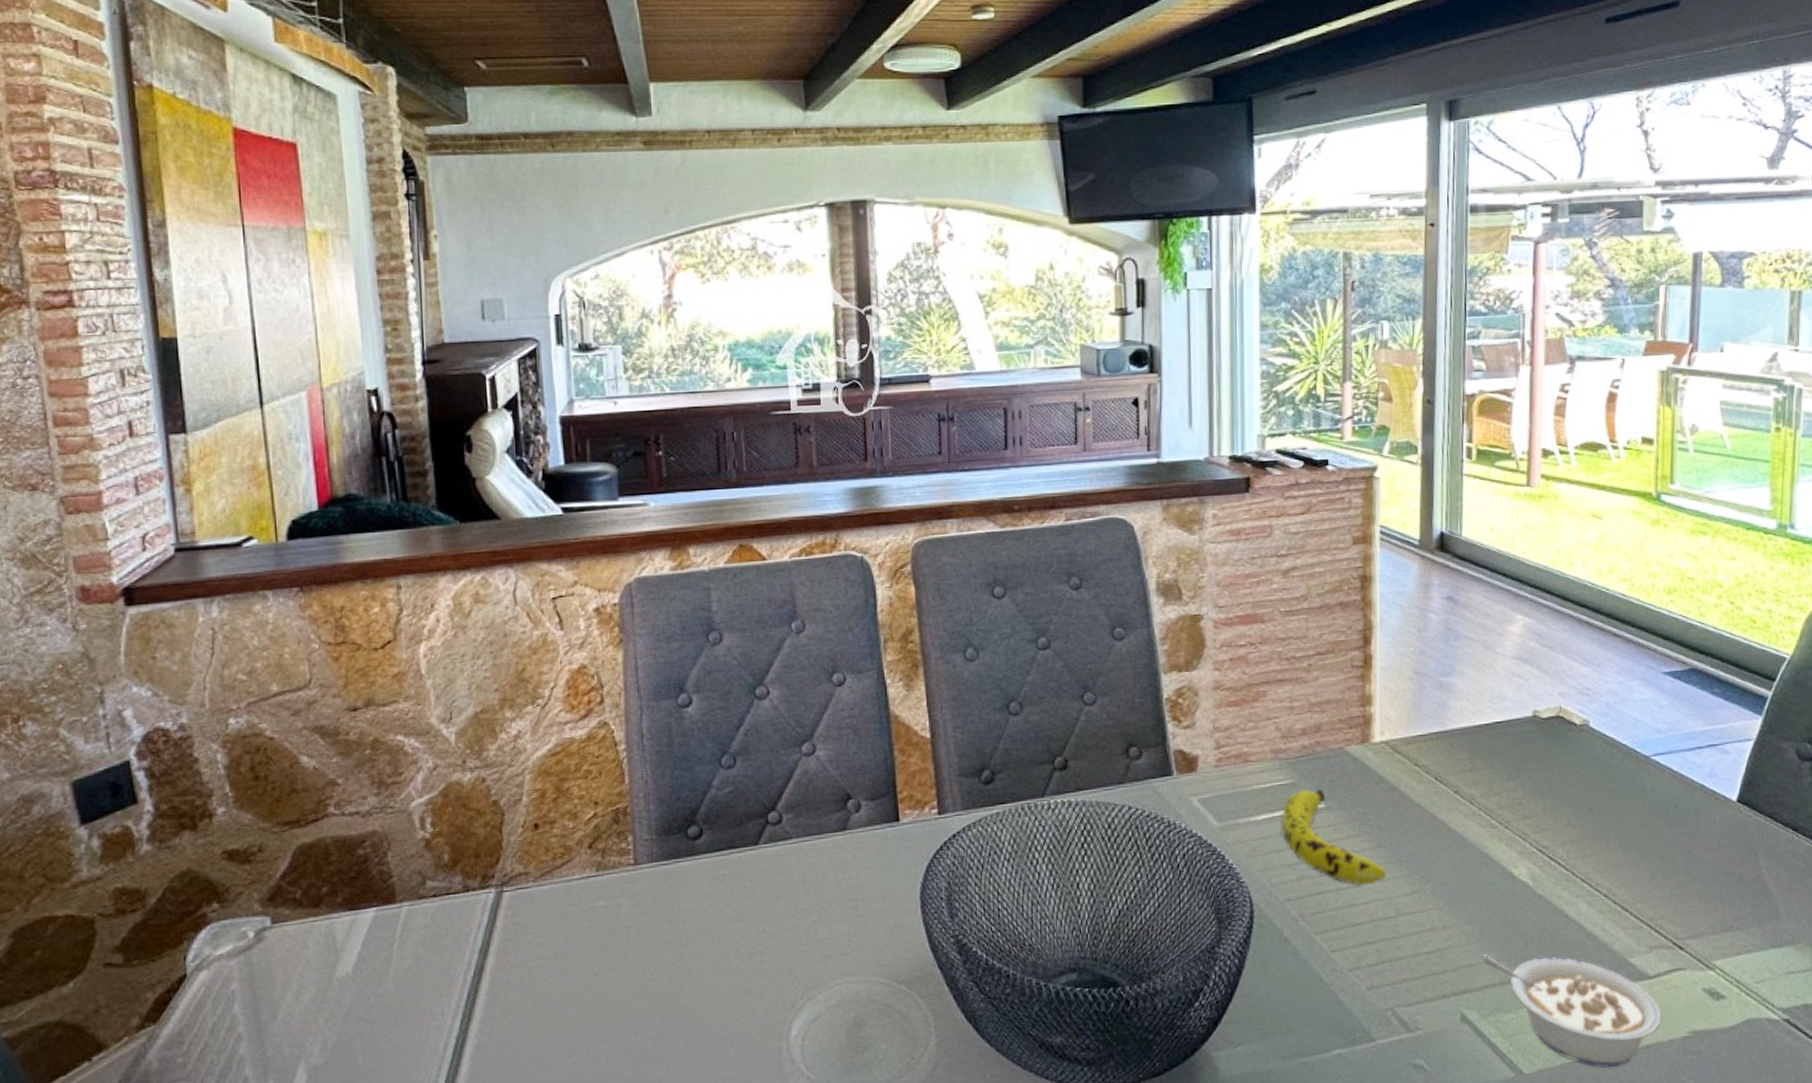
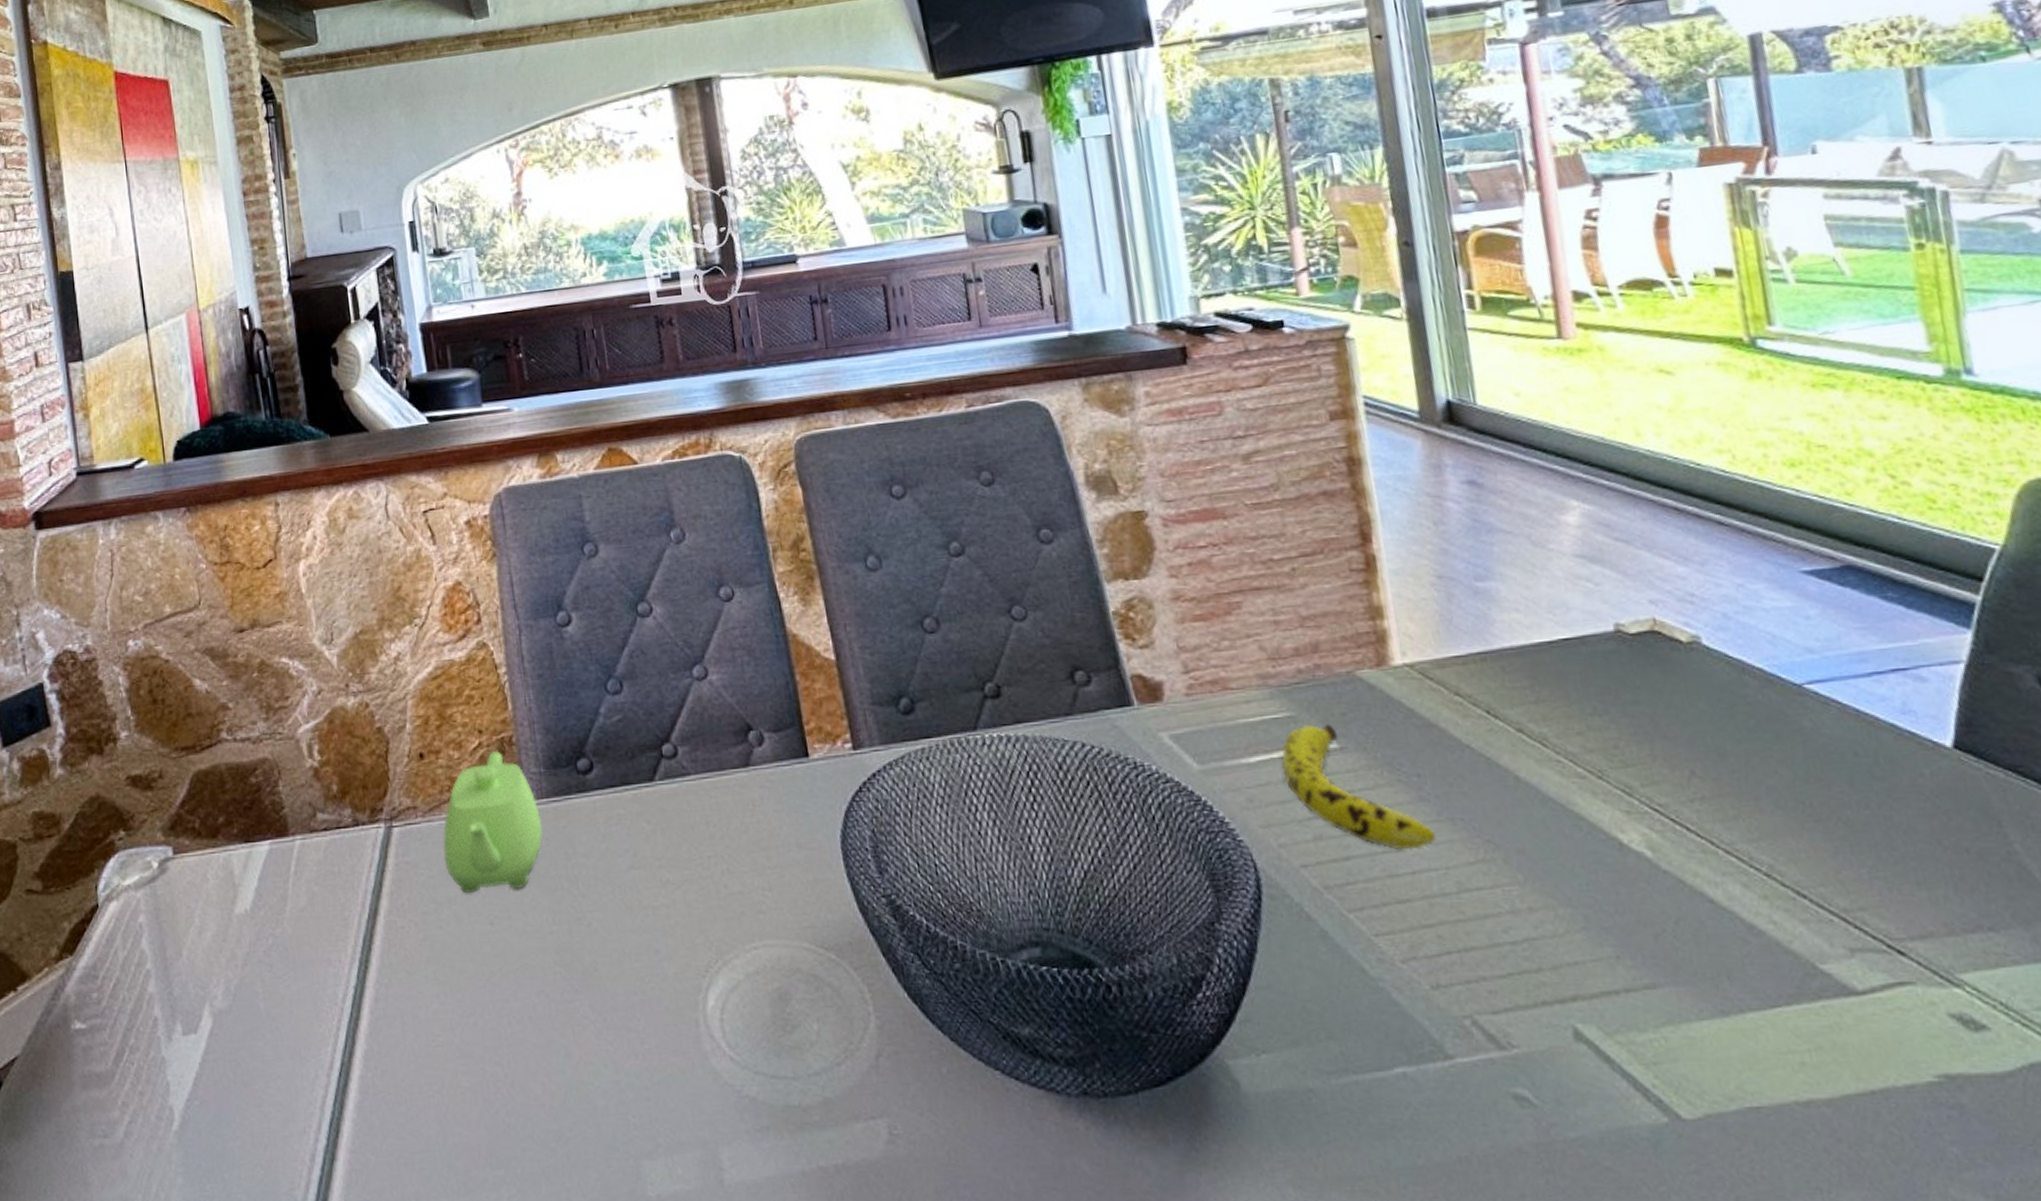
teapot: none [552,819,651,950] -> present [442,750,543,894]
legume: present [1483,954,1662,1068] -> none [1593,949,1889,1119]

